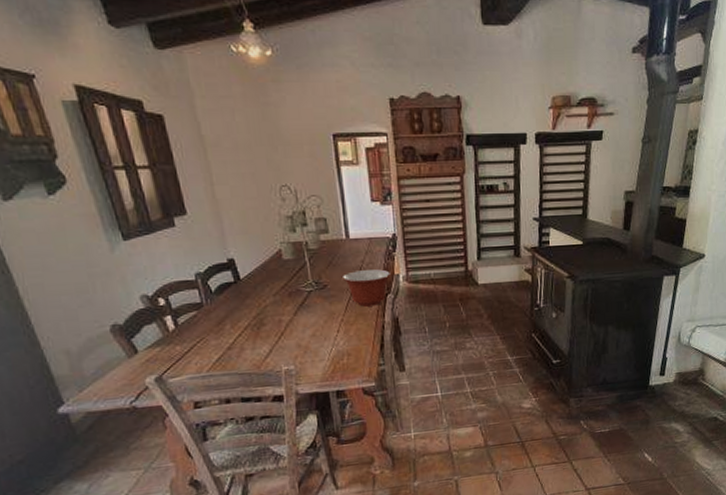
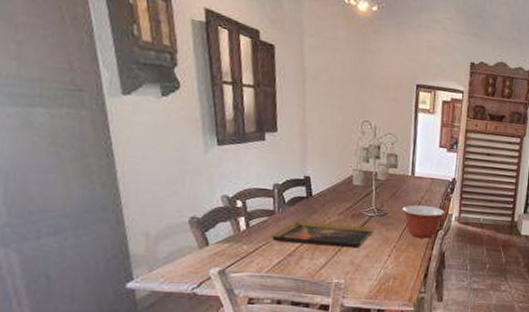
decorative tray: none [203,303,316,336] -> present [270,220,374,247]

